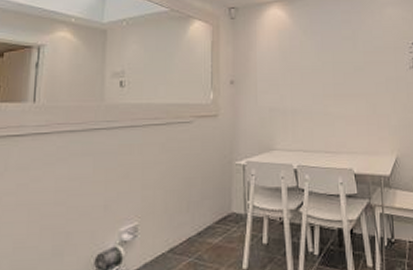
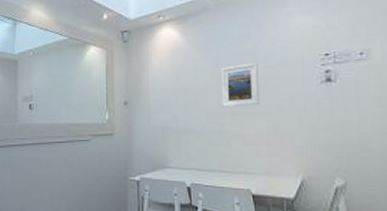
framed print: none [325,47,360,90] -> present [220,62,259,108]

